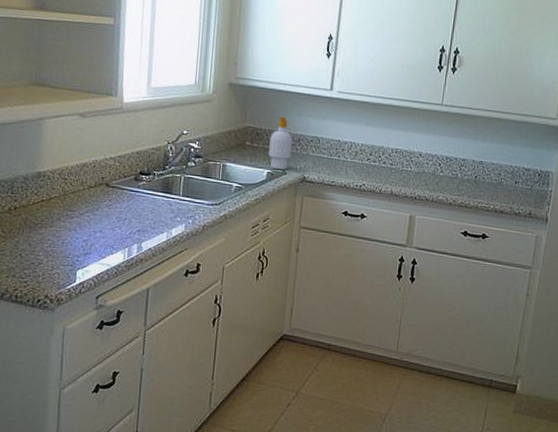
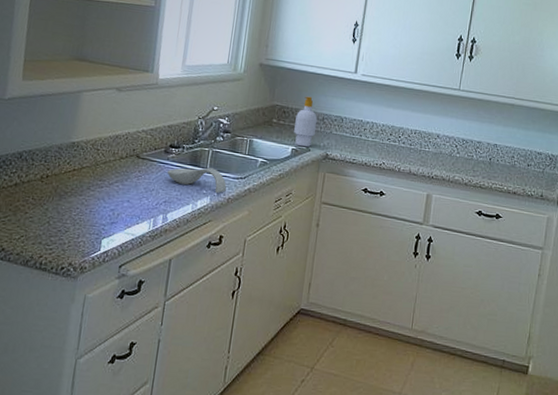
spoon rest: none [138,194,201,220] -> present [167,168,227,193]

